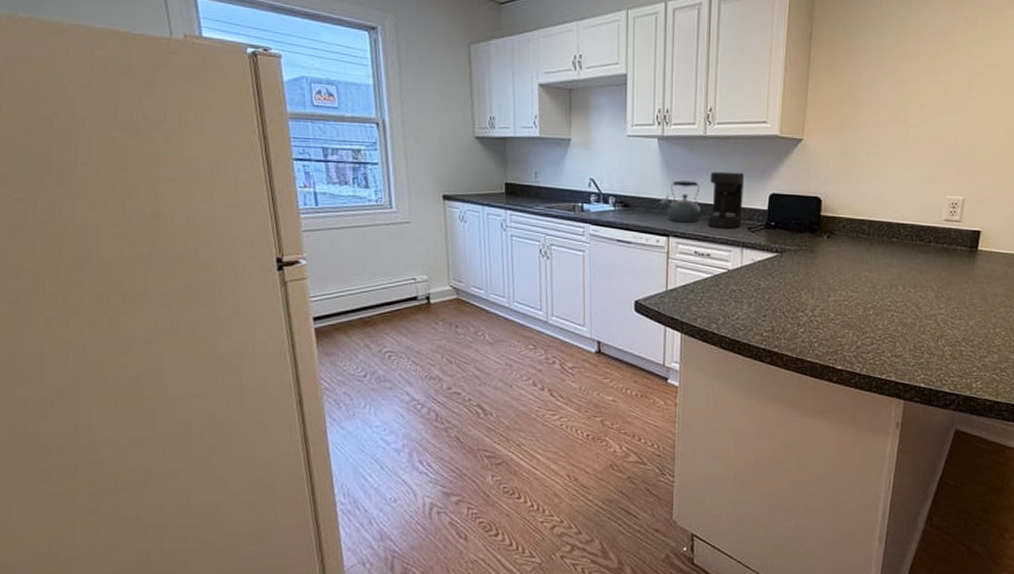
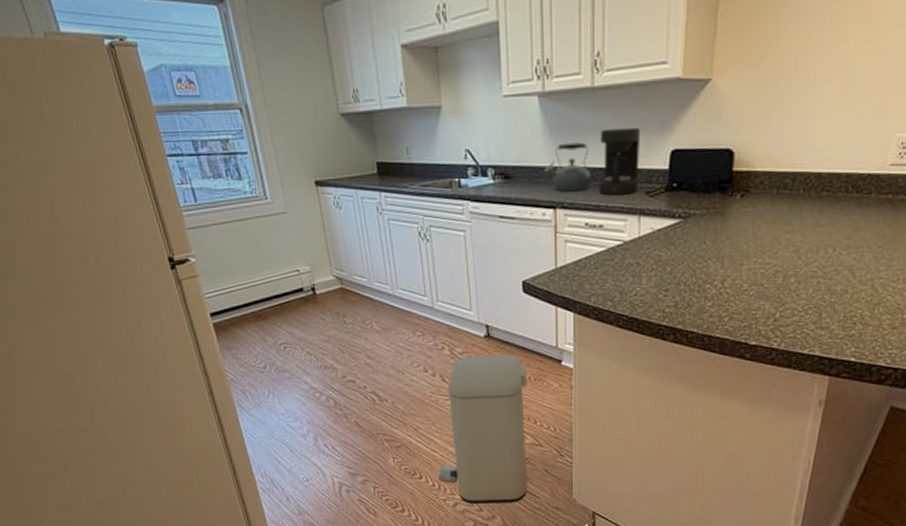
pedal bin: none [538,370,635,526] -> present [438,354,528,504]

